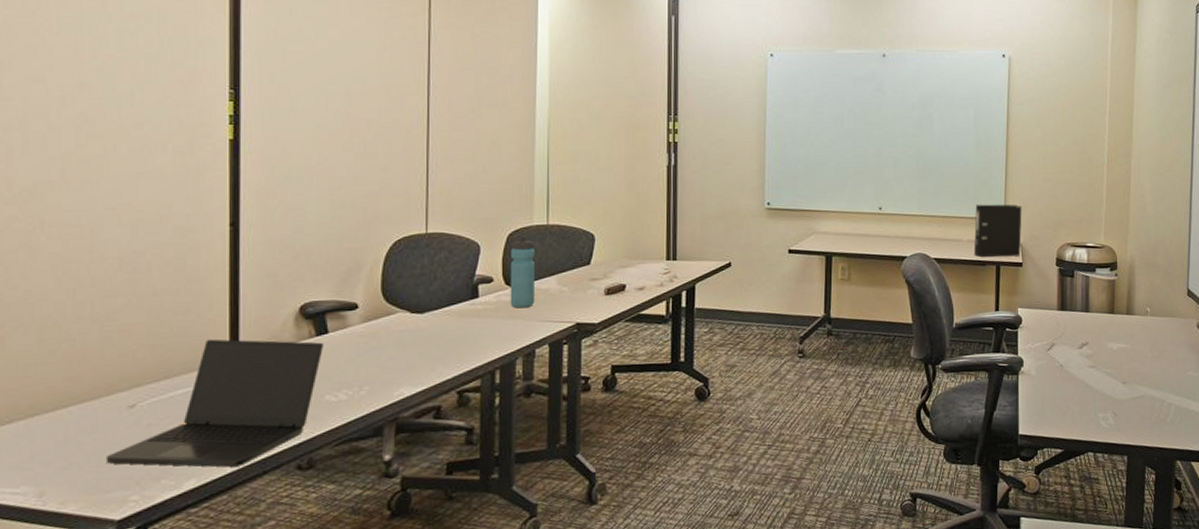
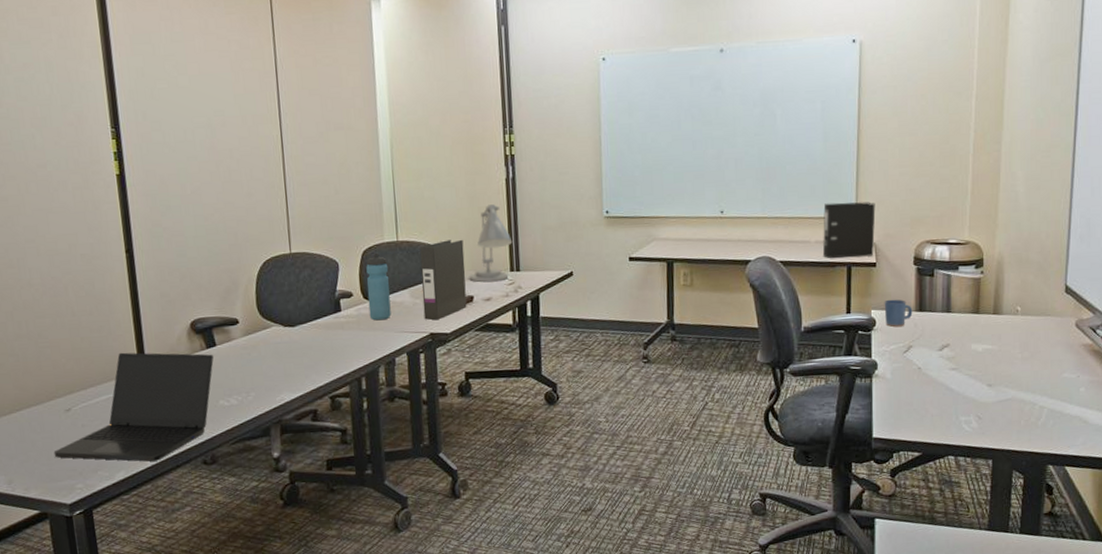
binder: none [570,225,619,310] -> present [419,239,467,320]
desk lamp: none [623,191,671,271] -> present [470,204,513,283]
mug: none [1029,298,1055,325] -> present [884,299,913,327]

